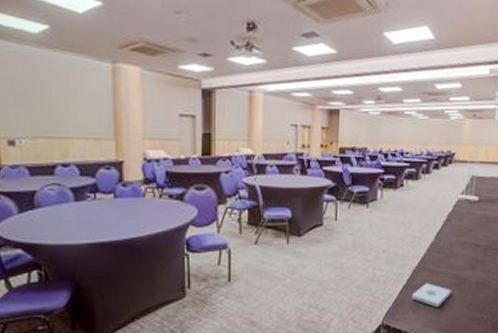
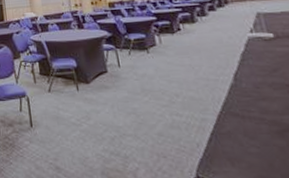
notepad: present [412,283,452,308] -> none [225,130,277,160]

